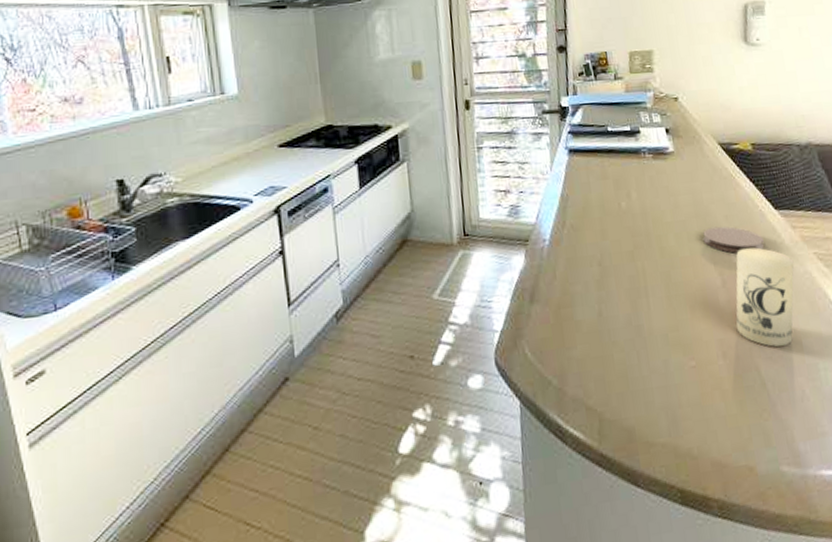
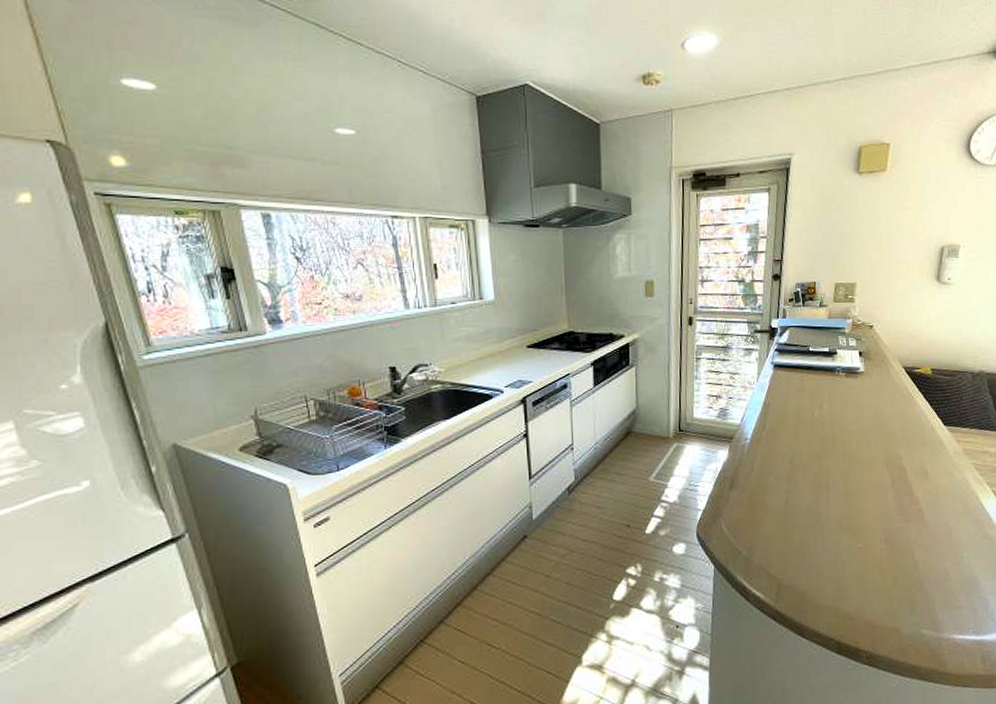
coaster: present [703,226,764,253] -> none [880,436,931,459]
candle: present [736,247,794,347] -> none [899,456,954,537]

